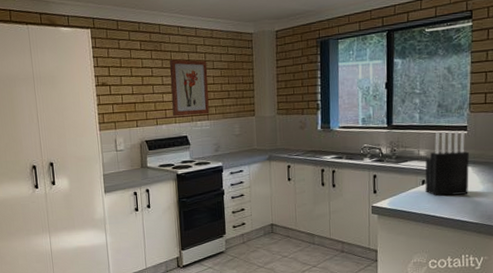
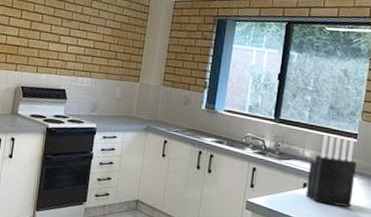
wall art: present [169,59,210,117] -> none [55,10,100,72]

